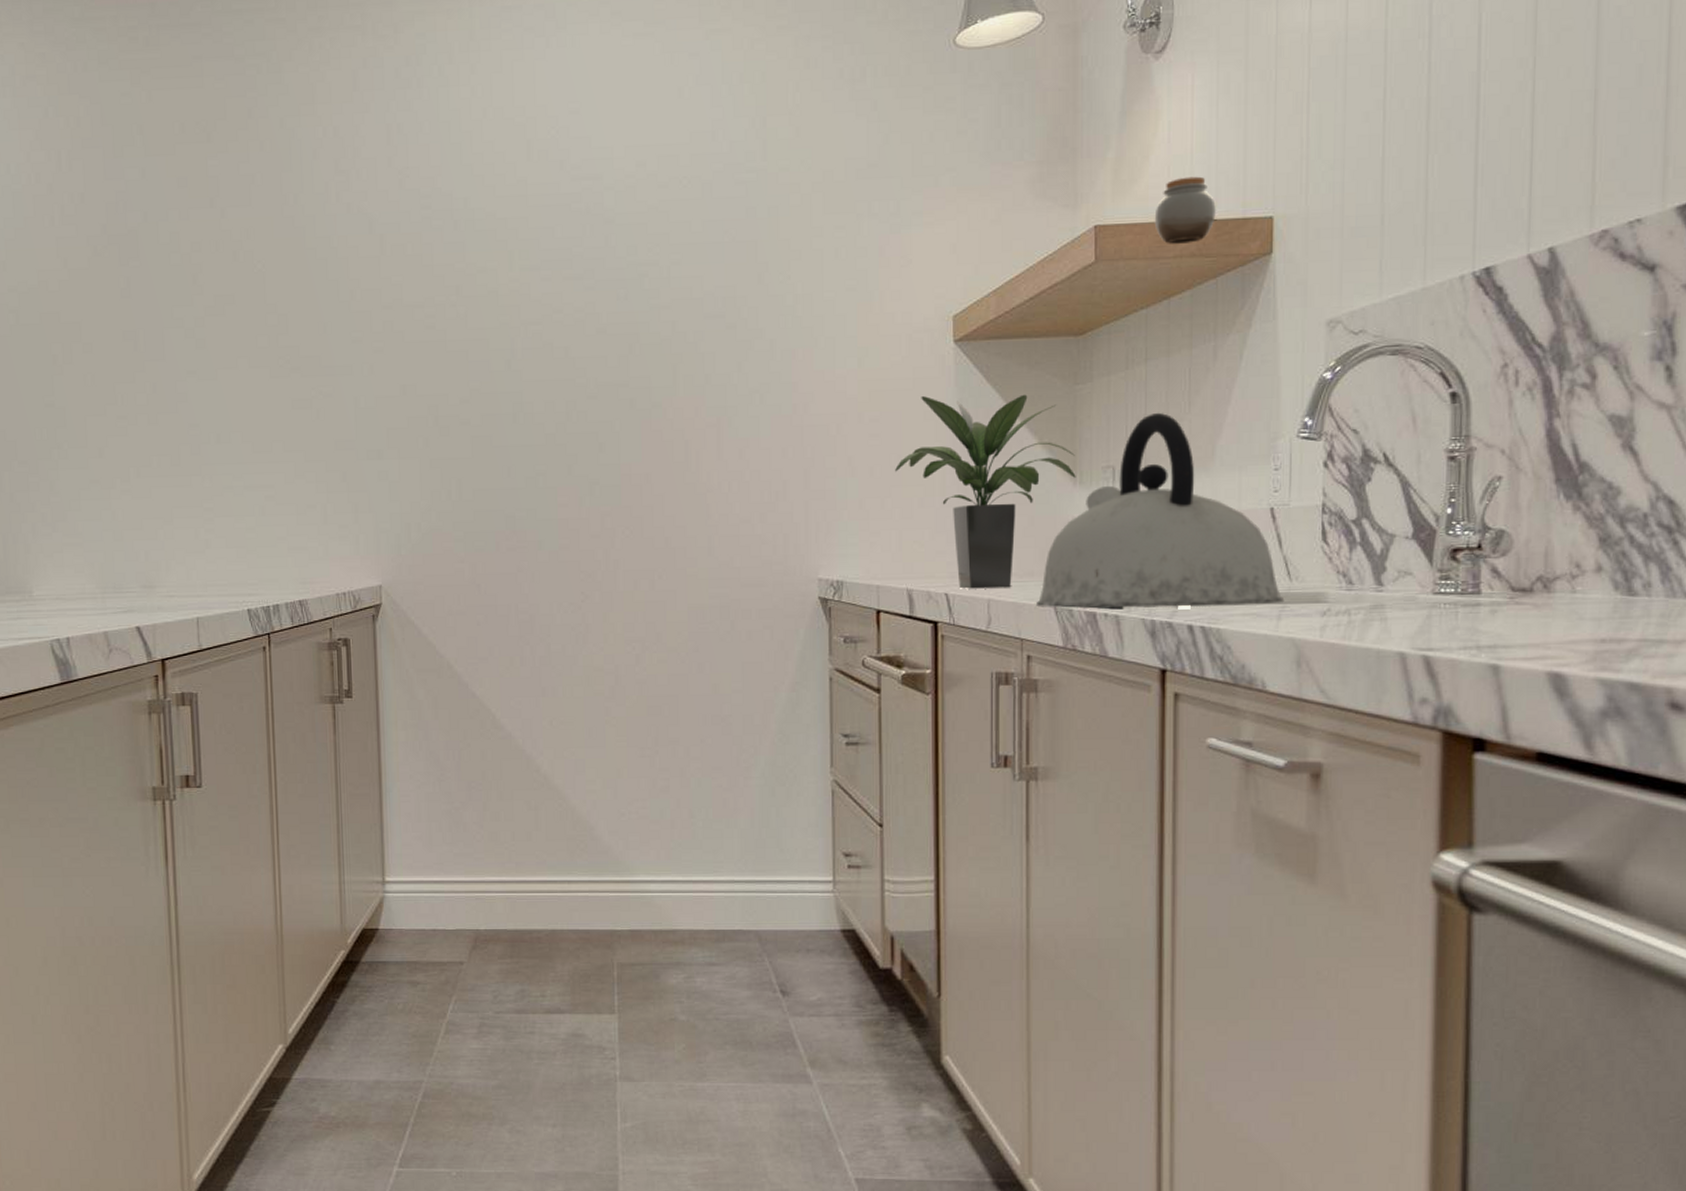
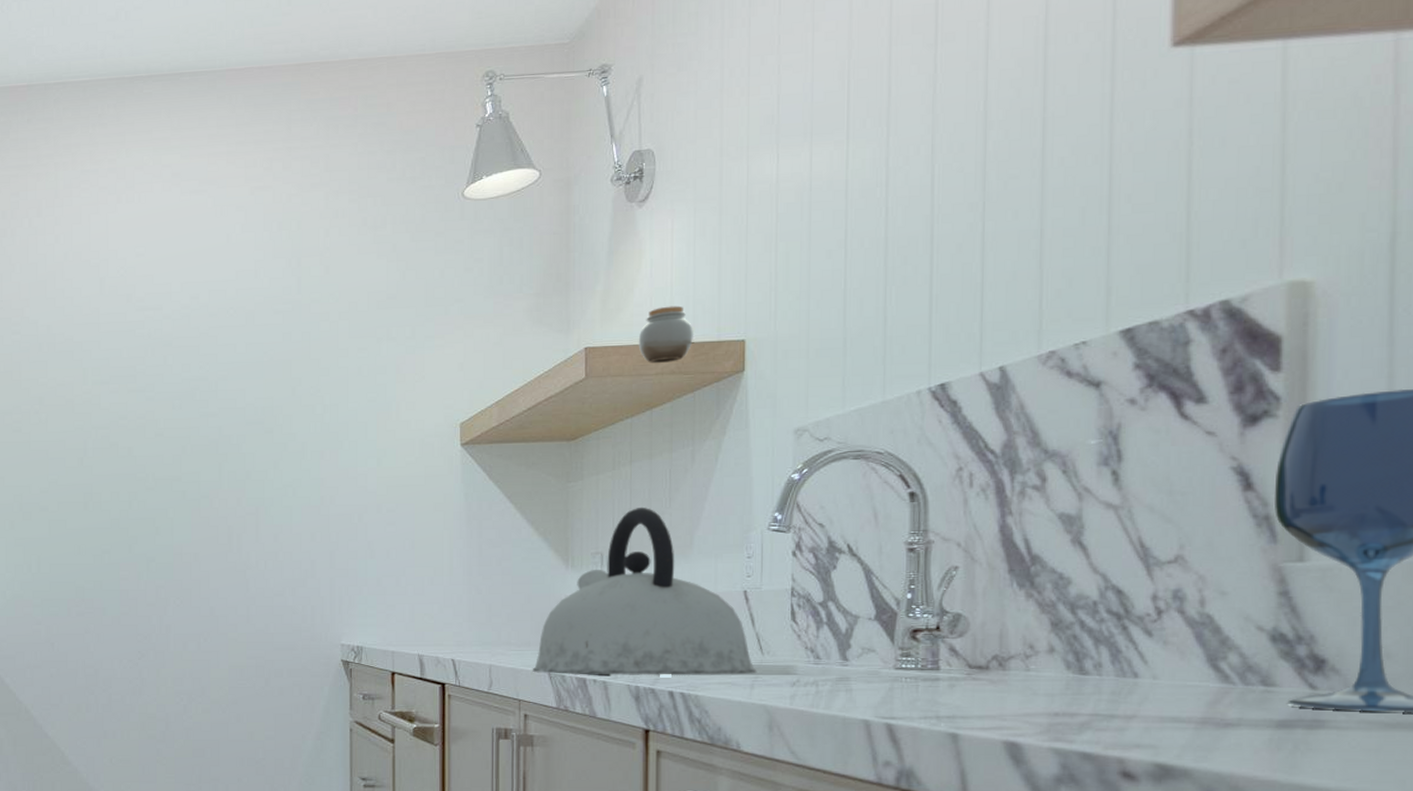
potted plant: present [895,394,1076,589] -> none [409,490,568,656]

